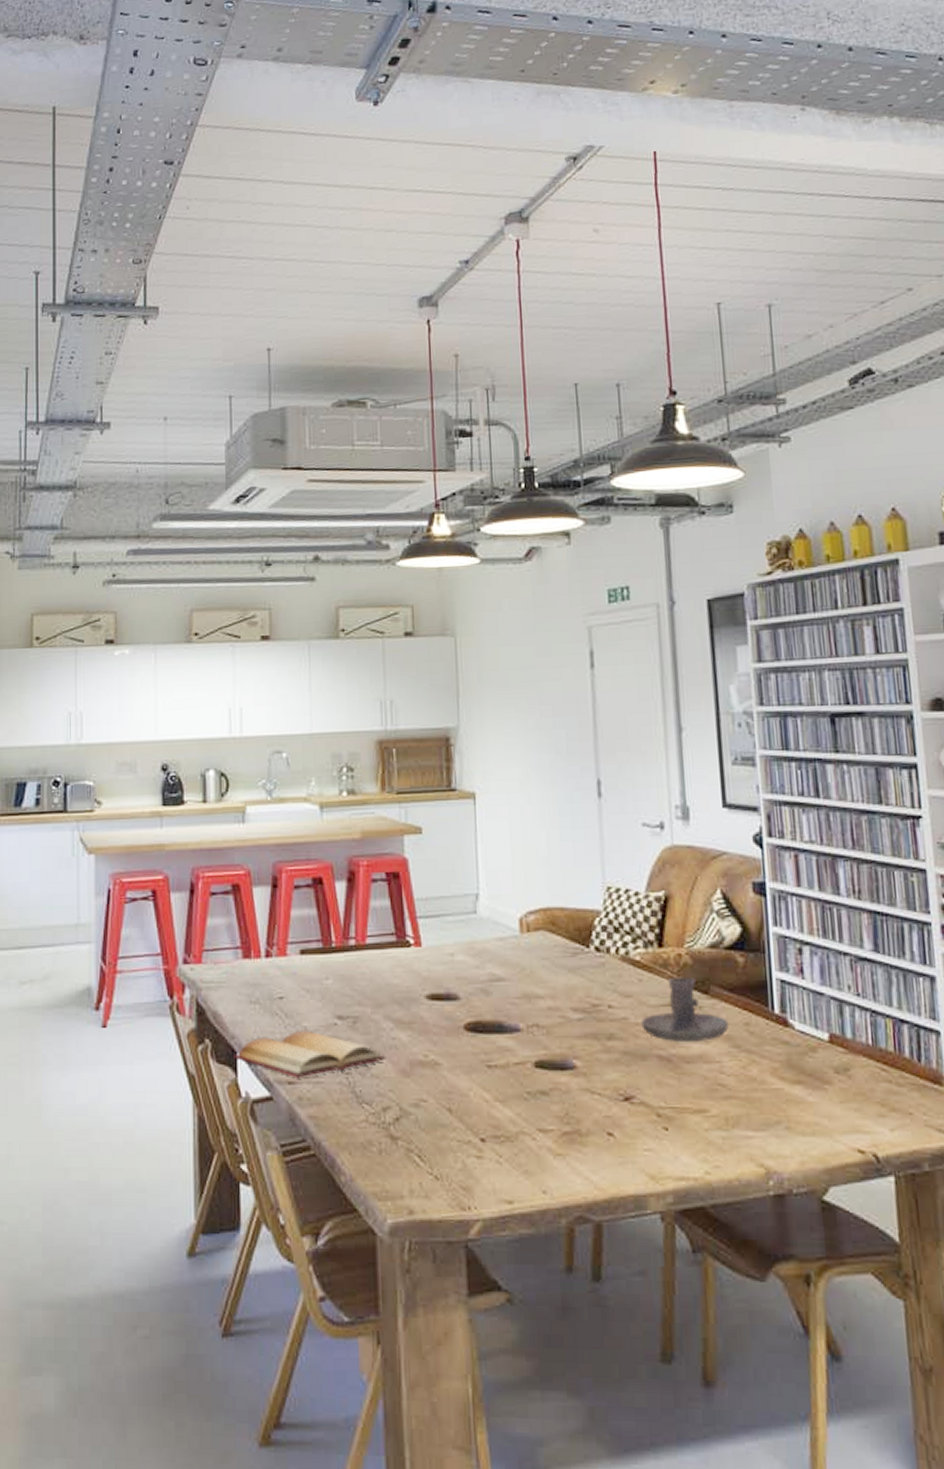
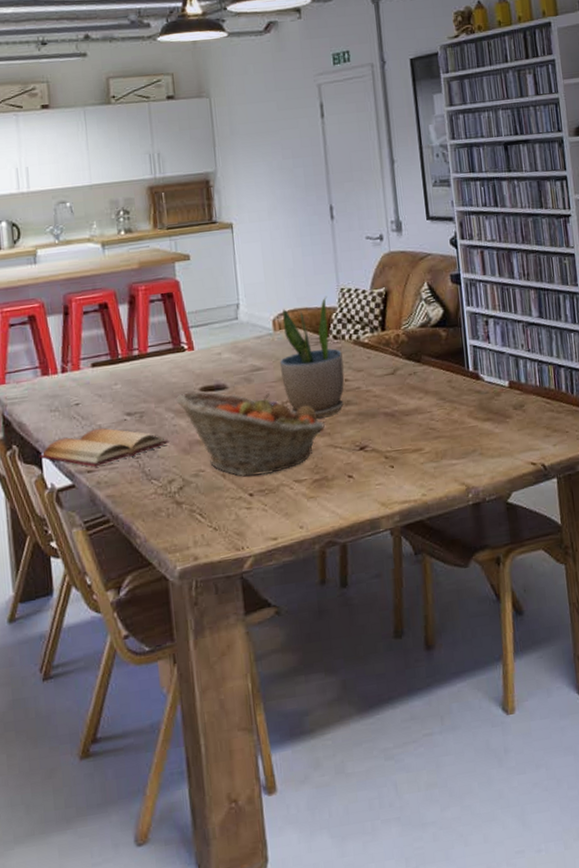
fruit basket: none [398,998,580,1117] -> present [177,391,325,477]
potted plant: none [525,894,608,1052] -> present [279,295,345,418]
candle holder: present [641,976,730,1043] -> none [371,351,437,401]

